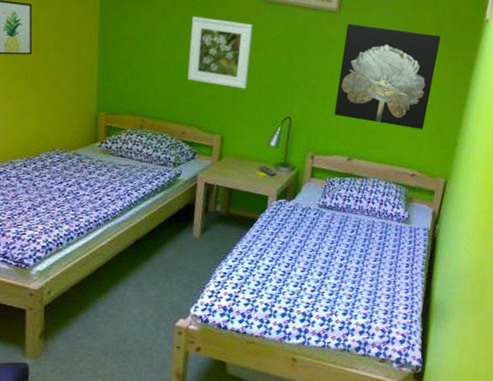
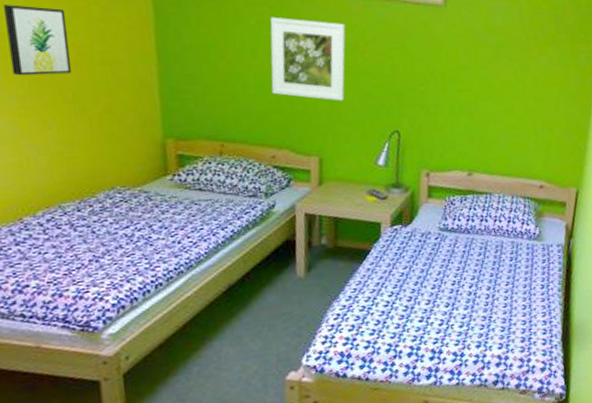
wall art: present [334,24,441,130] -> none [448,18,562,136]

